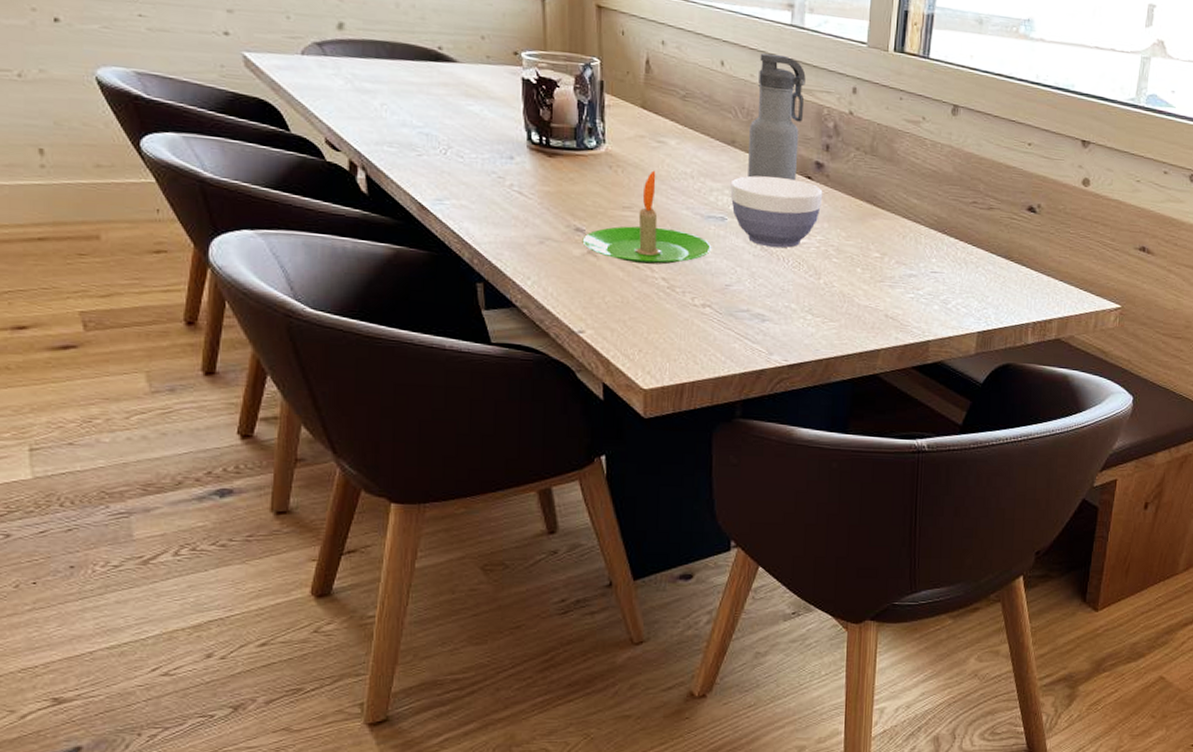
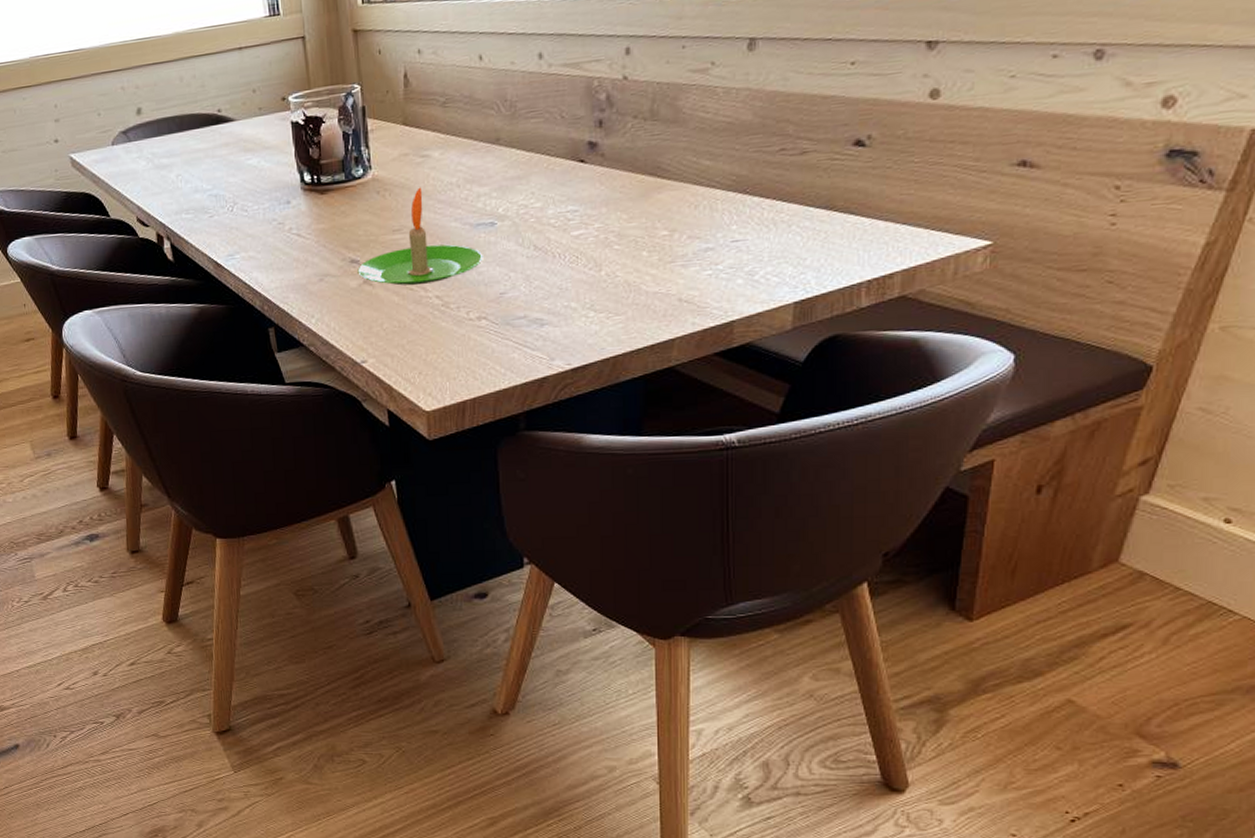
bowl: present [730,175,823,248] -> none [498,166,599,246]
water bottle: present [748,53,806,181] -> none [514,31,572,175]

